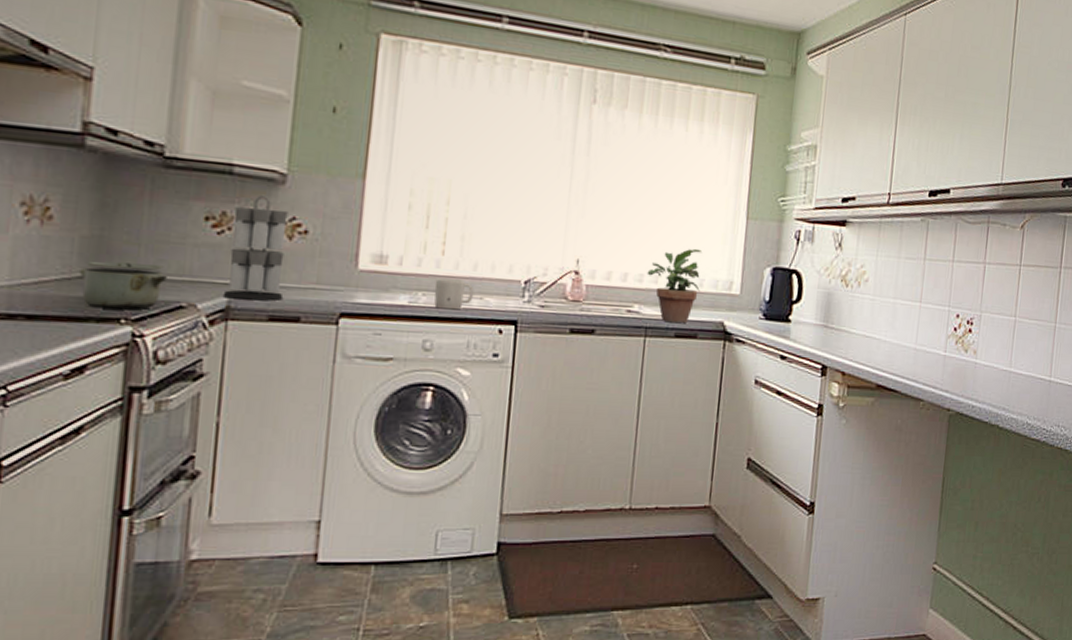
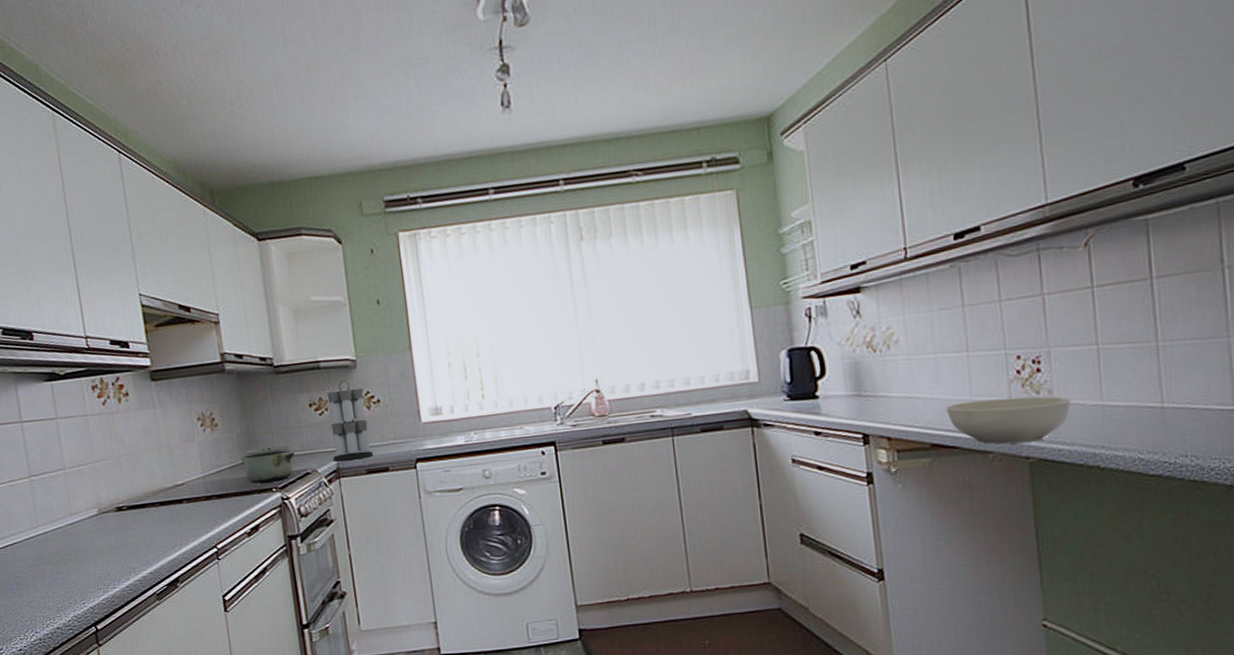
mug: present [434,278,474,310] -> none [481,416,515,443]
potted plant: present [647,248,703,324] -> none [662,347,717,420]
bowl: none [894,349,989,396] -> present [945,396,1071,444]

